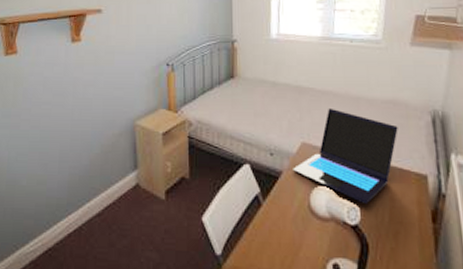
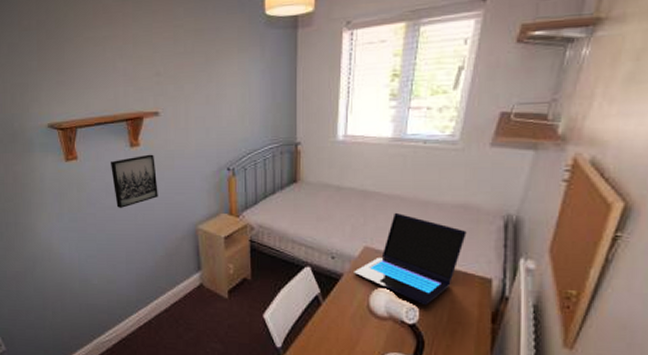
wall art: none [50,49,97,104] -> present [111,154,158,209]

